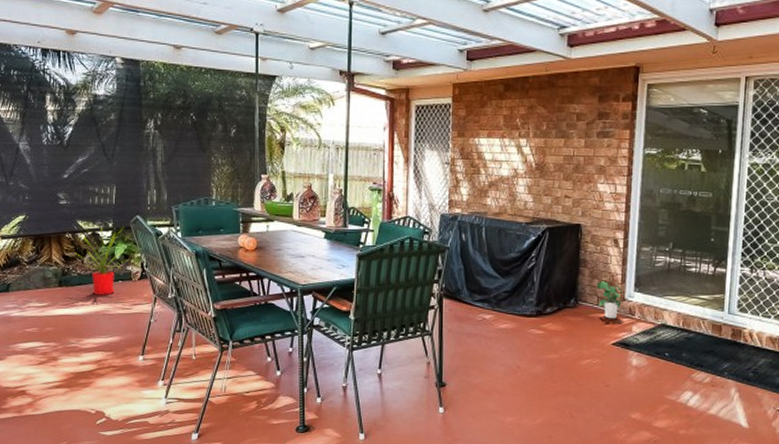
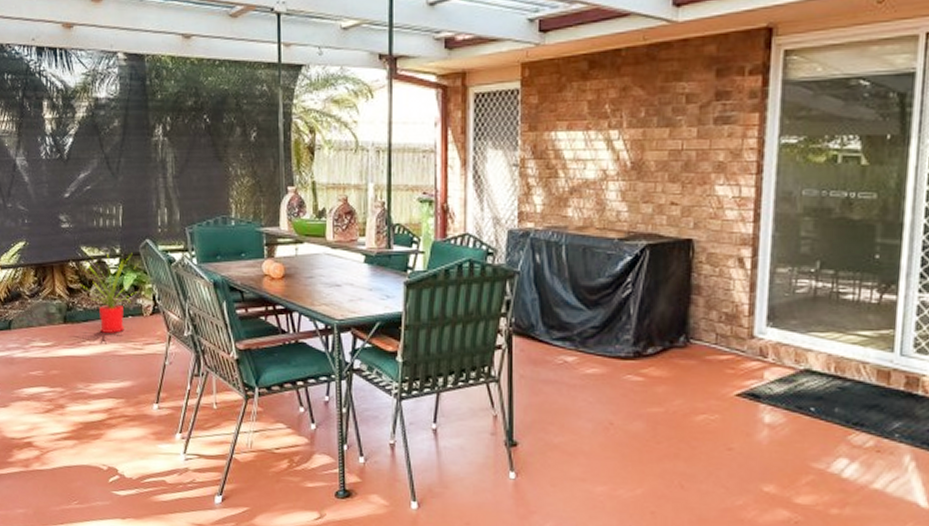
potted plant: present [597,280,622,319] -> none [715,311,750,363]

